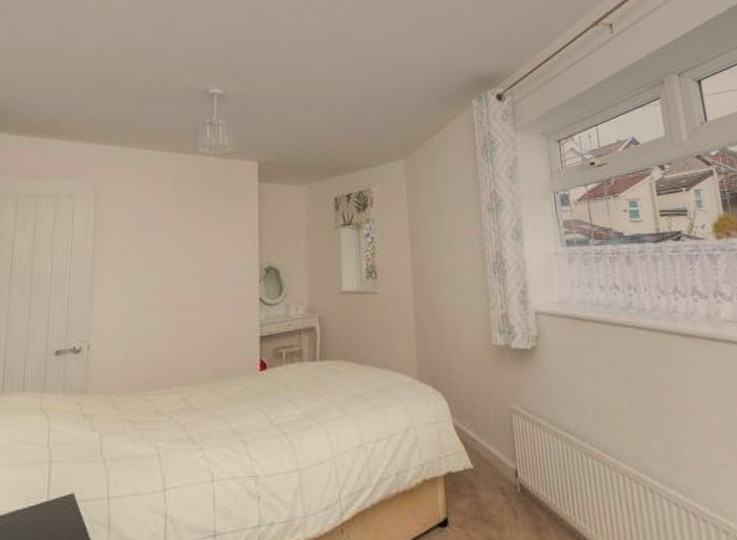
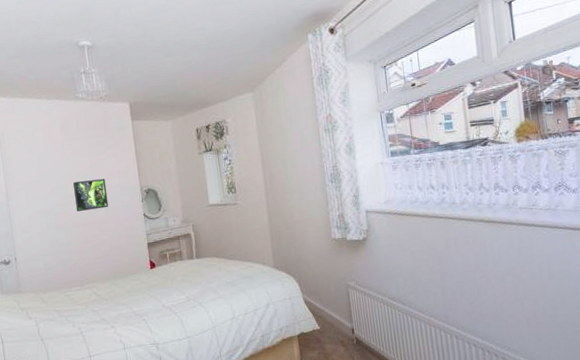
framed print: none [177,250,218,289] -> present [73,179,109,211]

